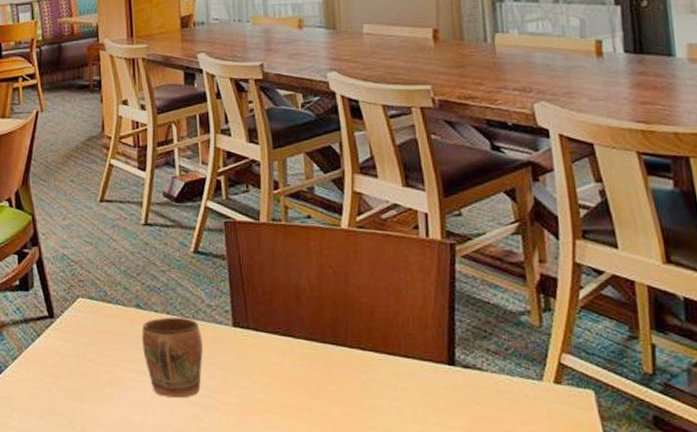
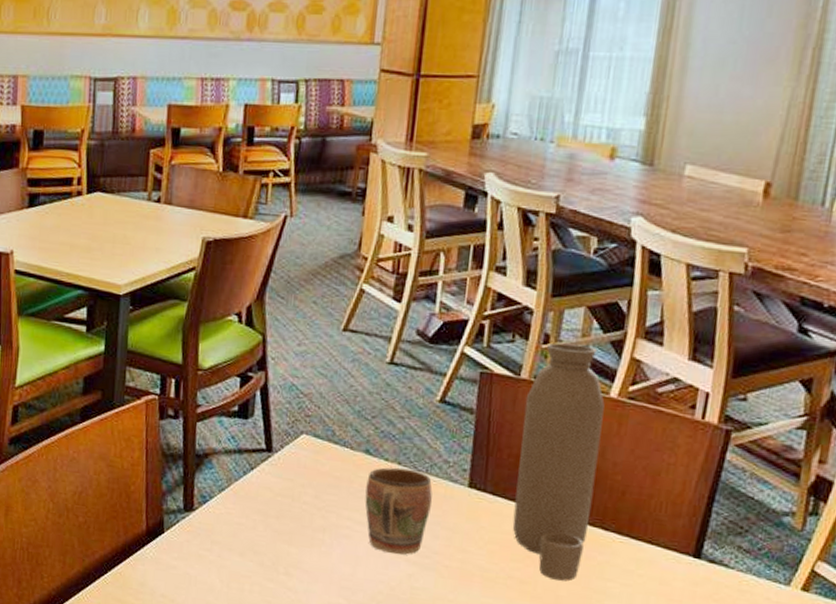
water bottle: none [268,186,348,403] -> present [512,343,605,582]

